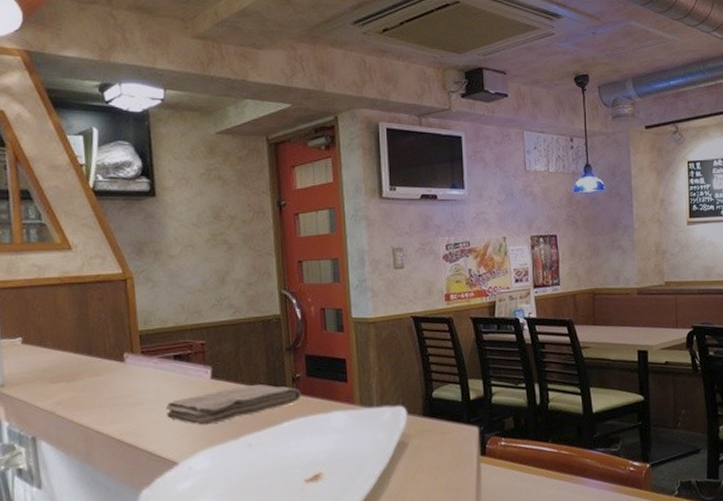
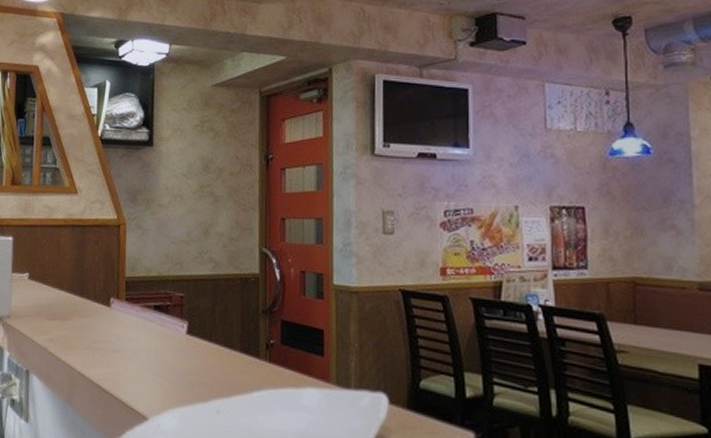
washcloth: present [166,384,301,425] -> none [142,345,274,383]

